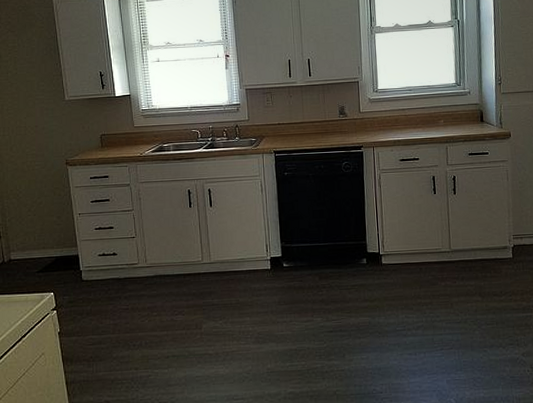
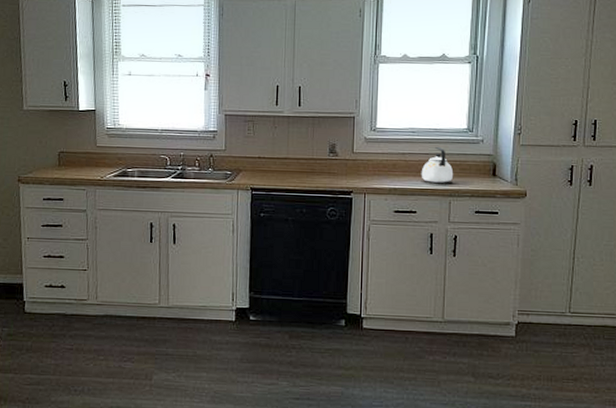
kettle: none [420,100,448,132] -> present [421,146,454,183]

